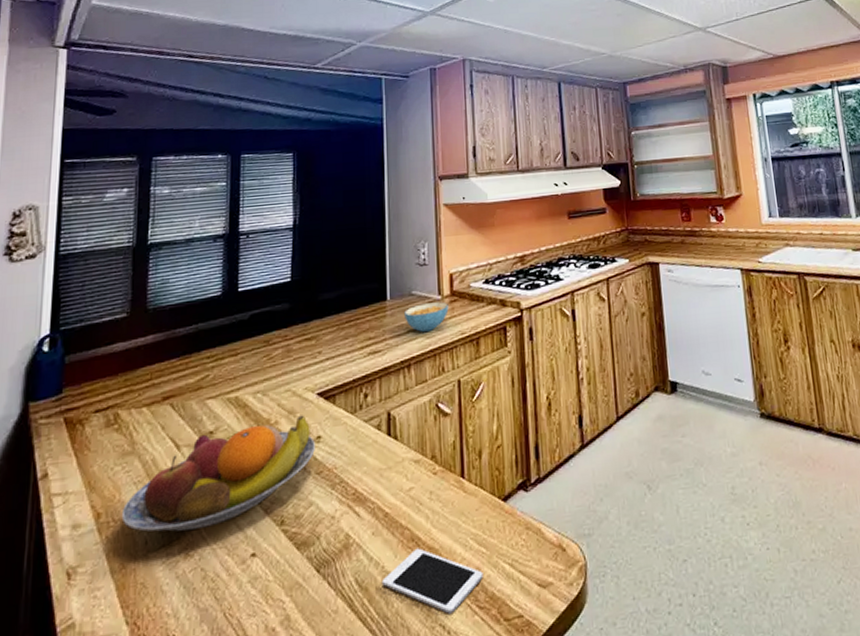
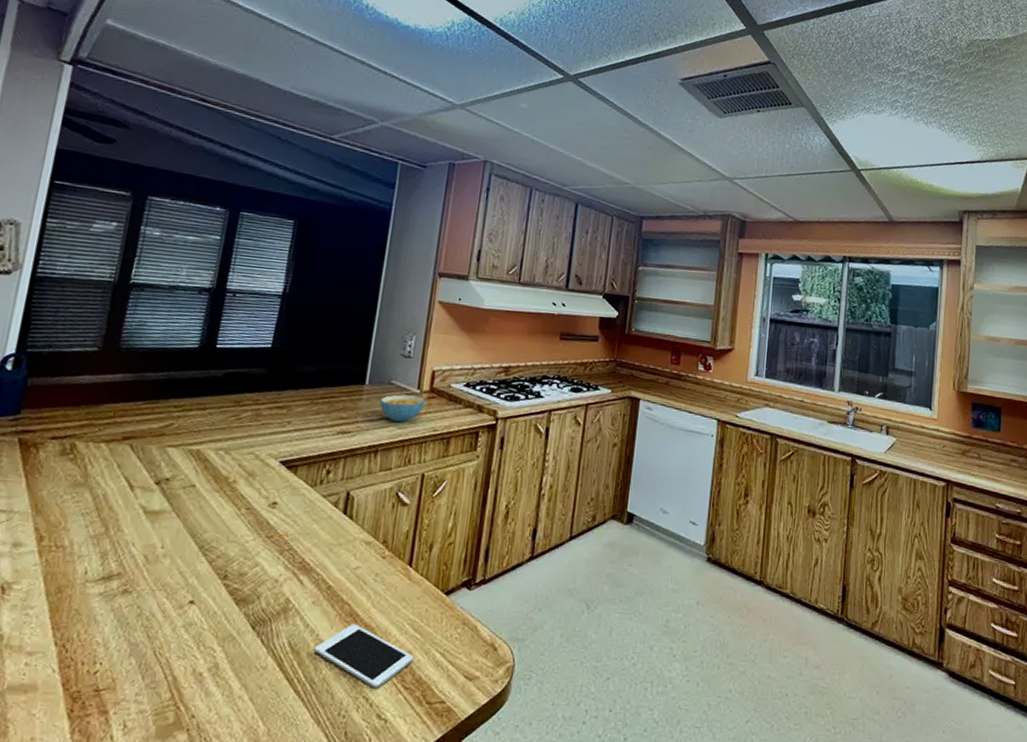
fruit bowl: present [121,415,315,532] -> none [64,479,270,569]

